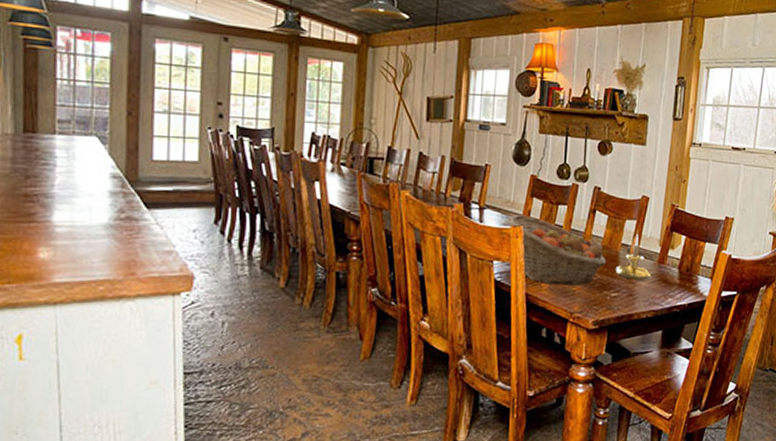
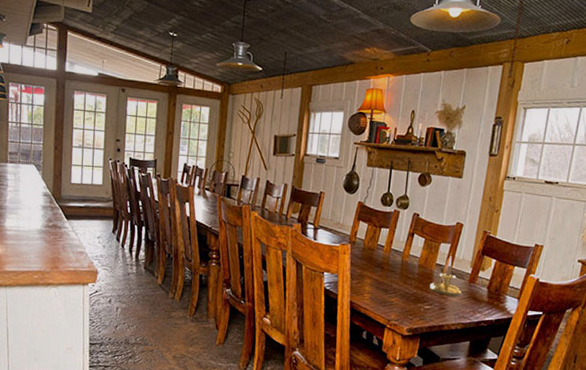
fruit basket: present [507,214,606,286] -> none [336,234,421,297]

